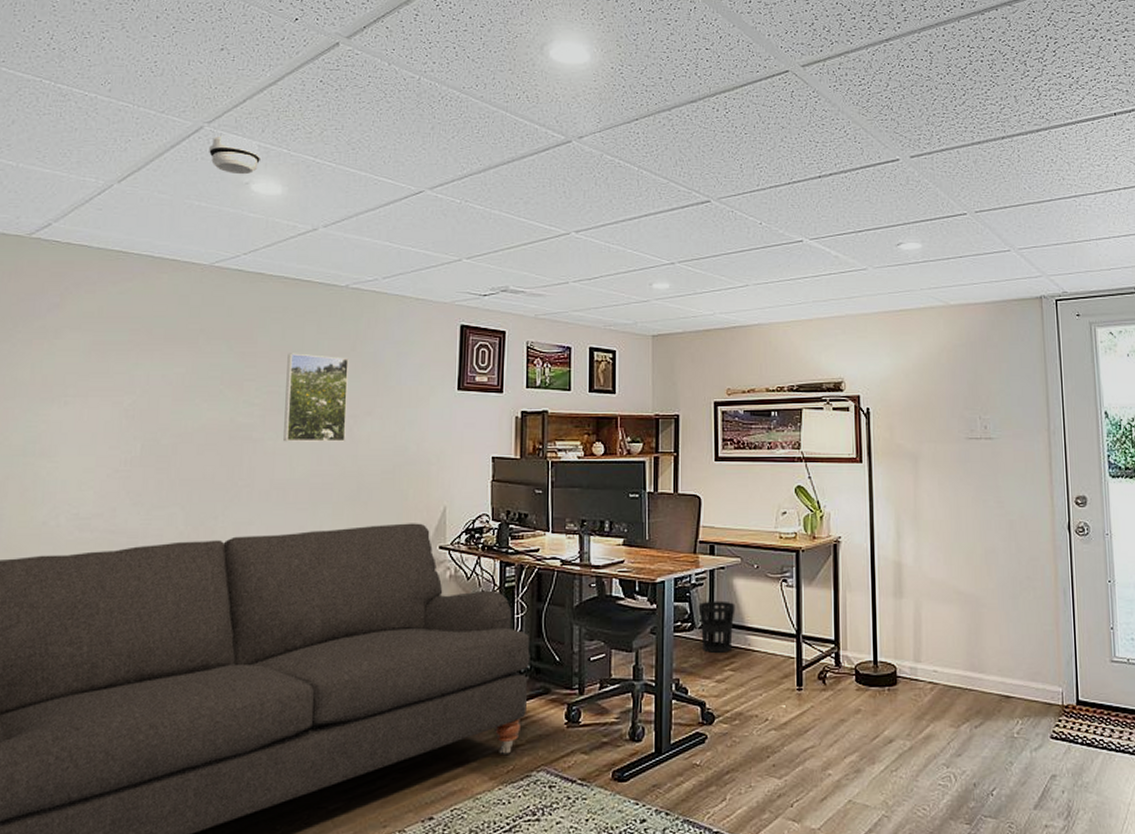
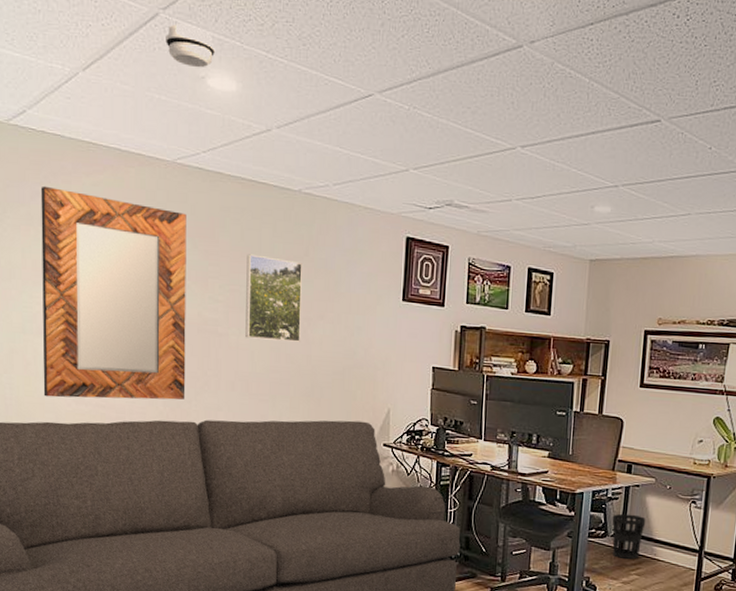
home mirror: none [41,297,223,526] -> present [40,185,186,400]

